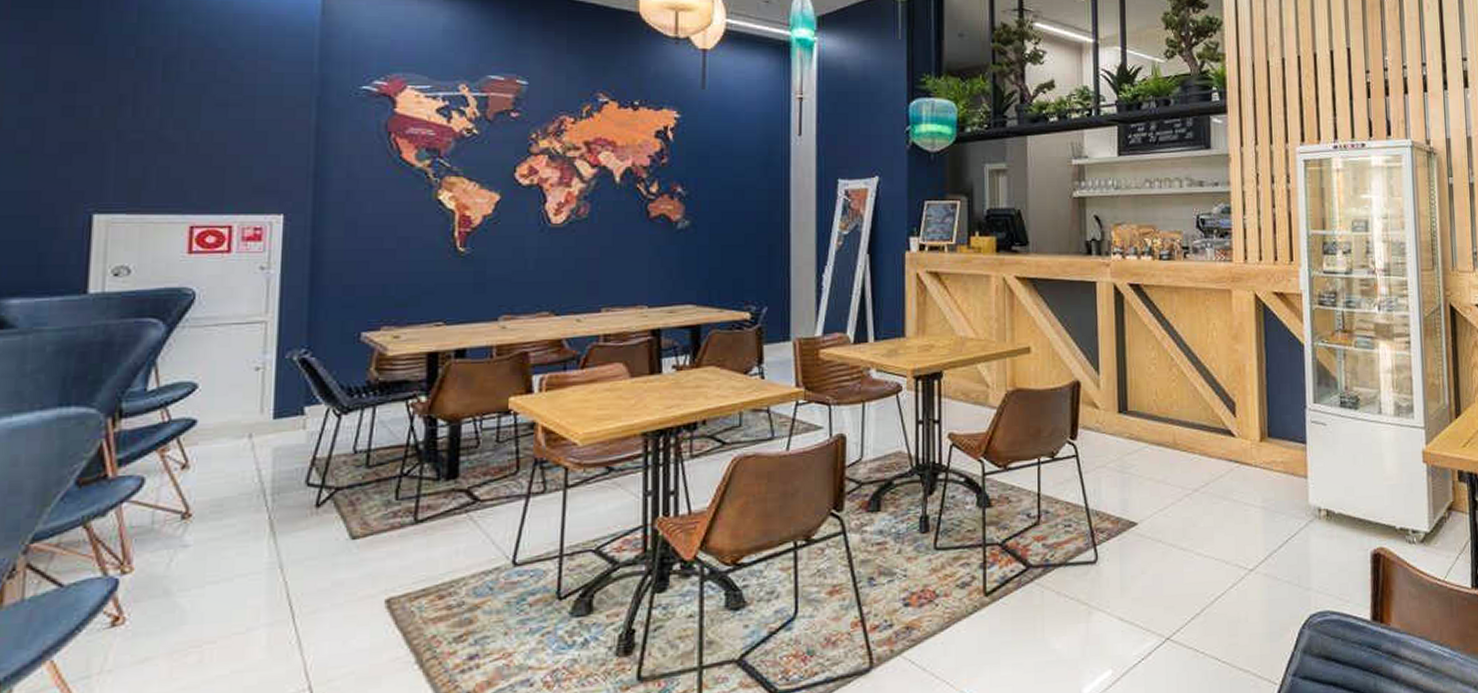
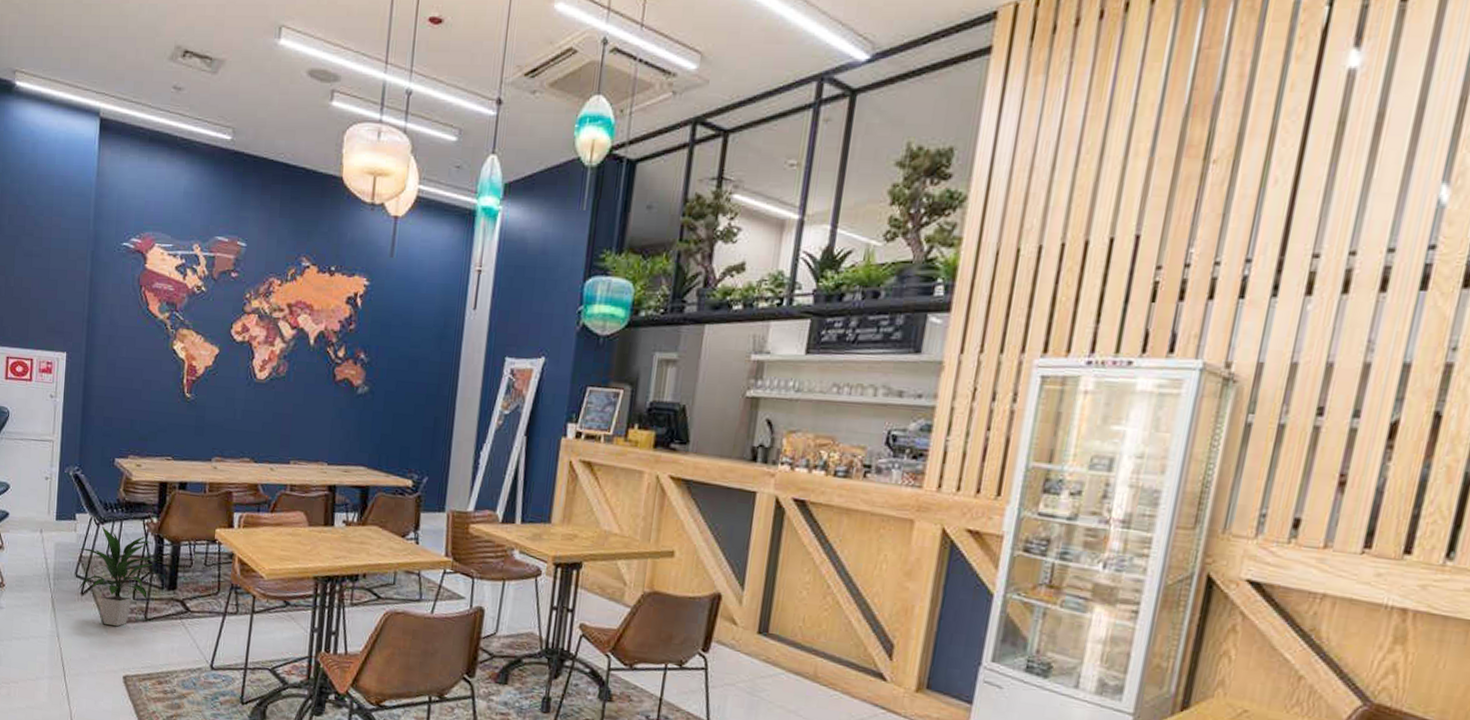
indoor plant: none [310,417,428,538] -> present [79,527,156,626]

